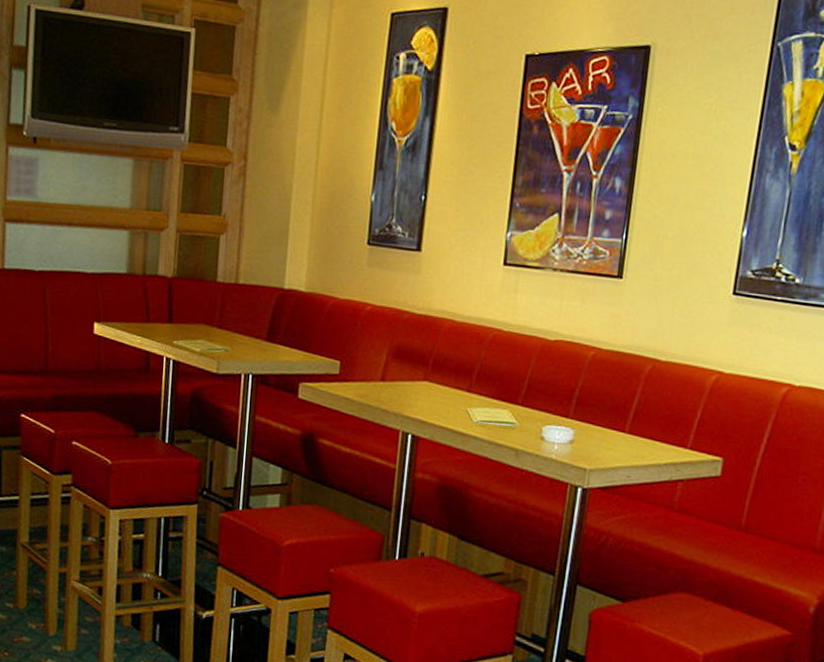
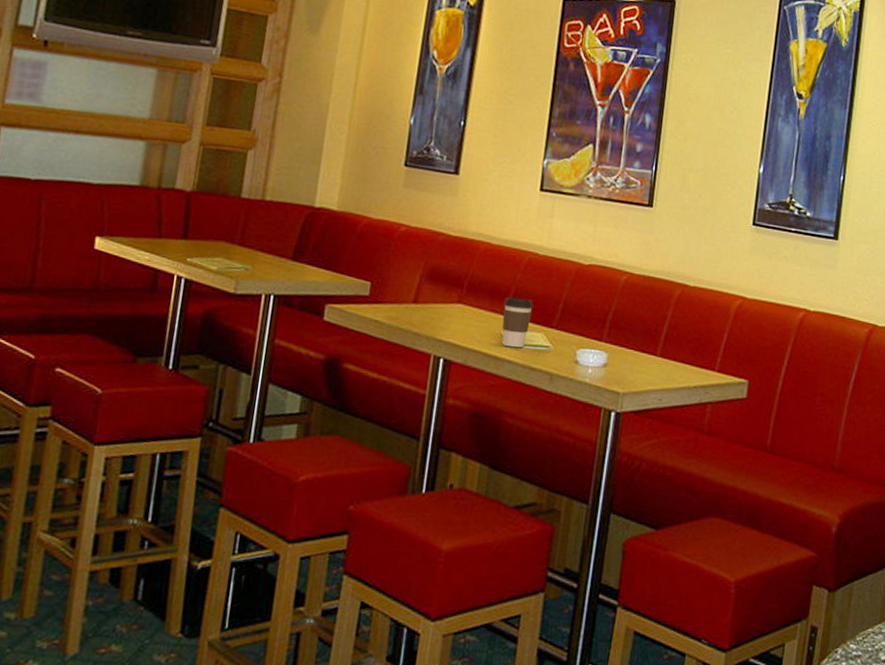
coffee cup: none [467,374,498,425] -> present [502,297,533,348]

